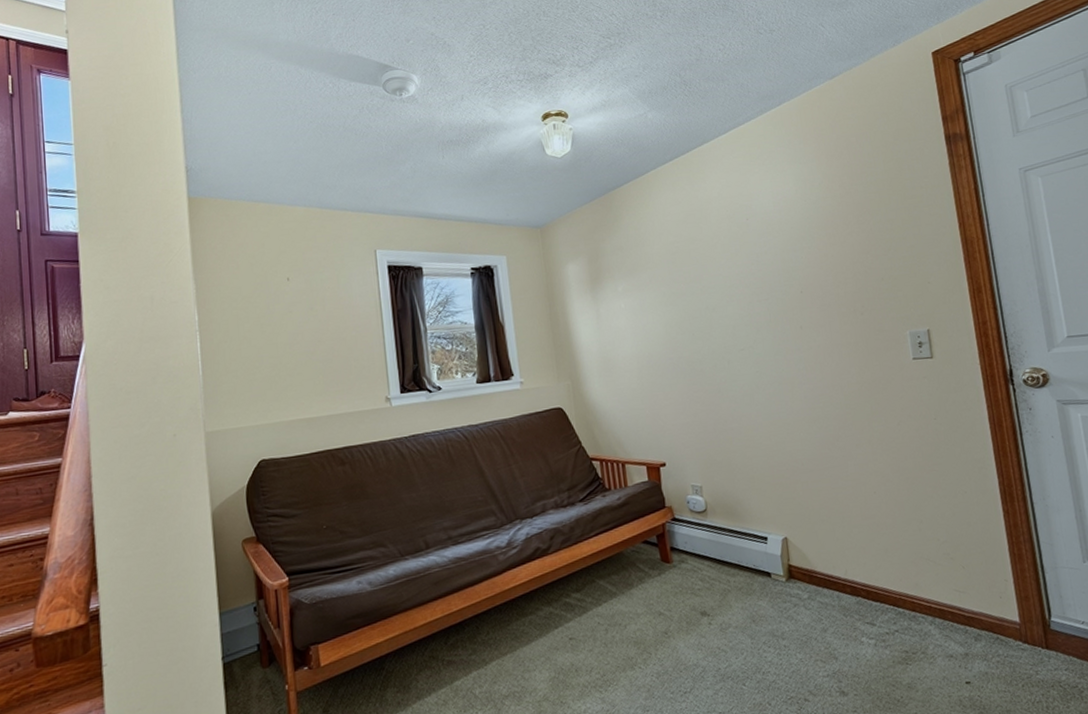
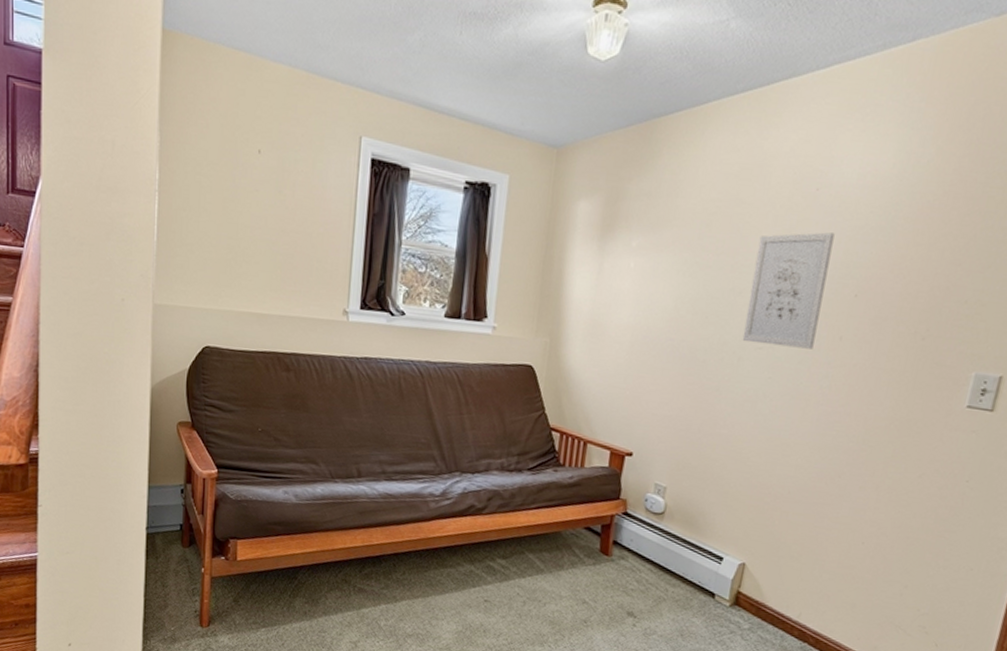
wall art: none [715,249,783,347] -> present [742,232,835,349]

